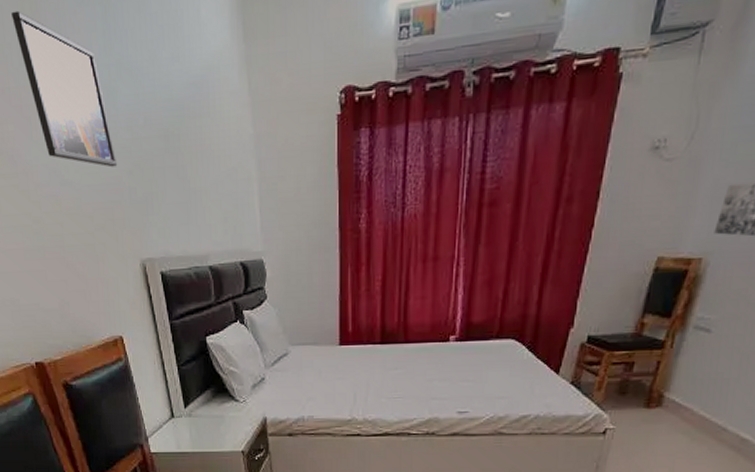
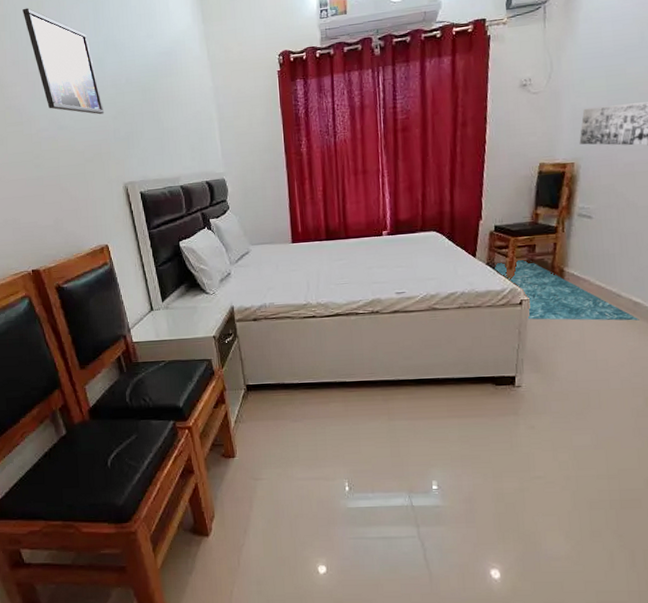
rug: none [580,379,744,461] -> present [495,259,639,321]

